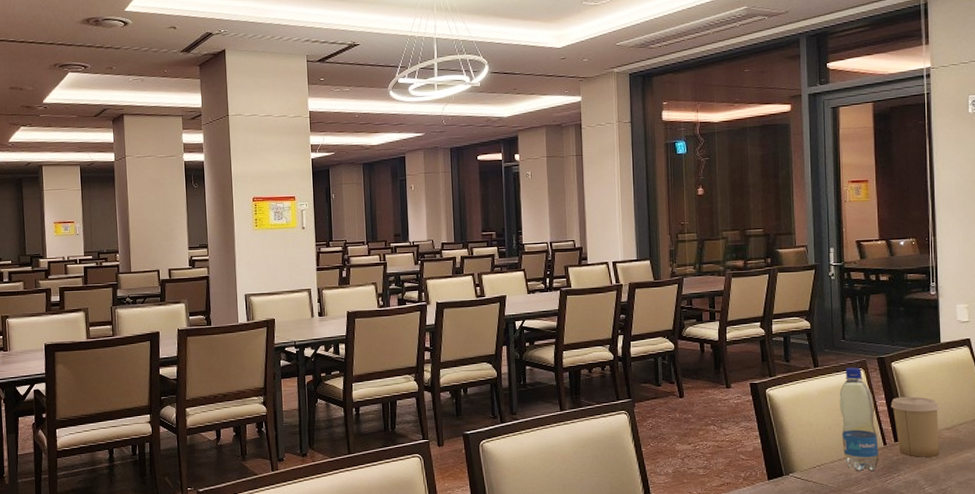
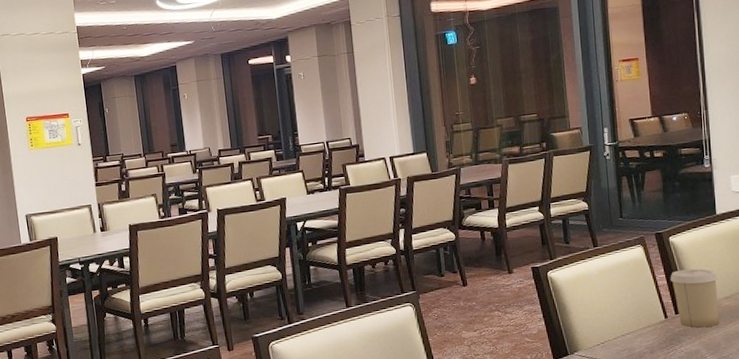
bottle: present [838,367,879,472] -> none [619,244,661,346]

